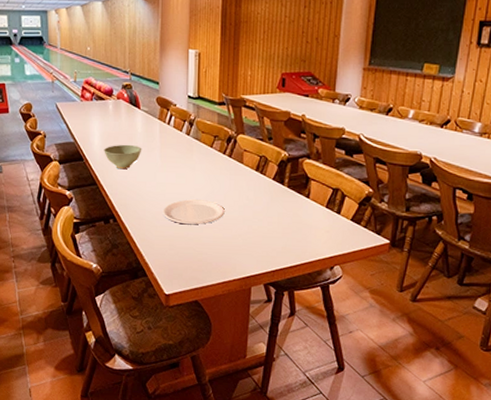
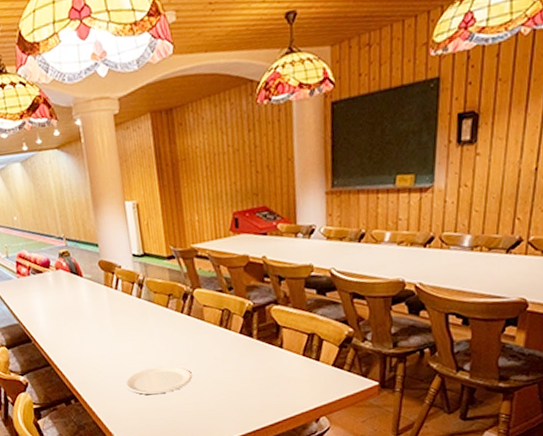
bowl: present [104,144,142,170] -> none [51,317,93,346]

